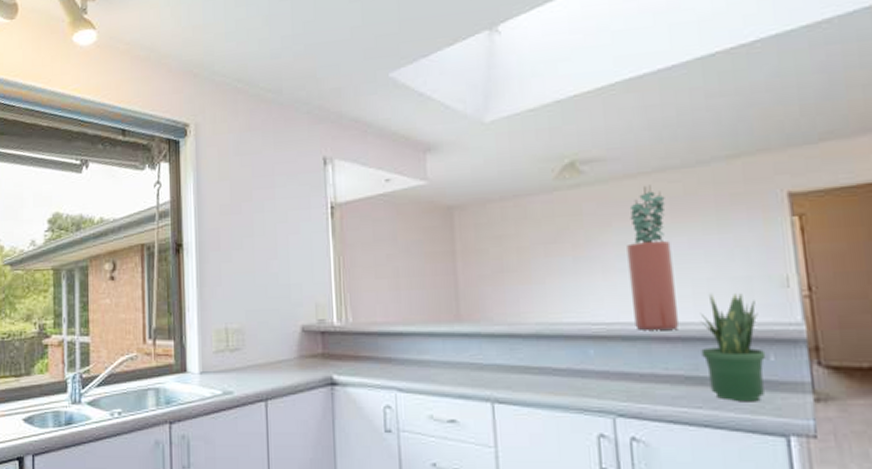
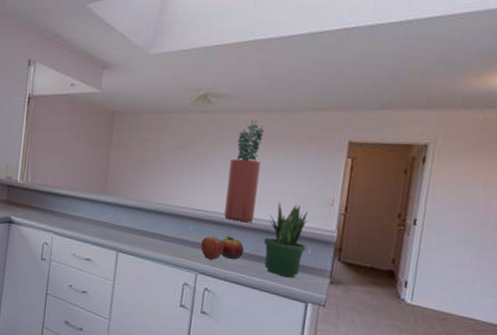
fruit: none [611,358,647,393] -> present [201,236,225,260]
fruit: none [640,354,677,389] -> present [221,236,245,260]

